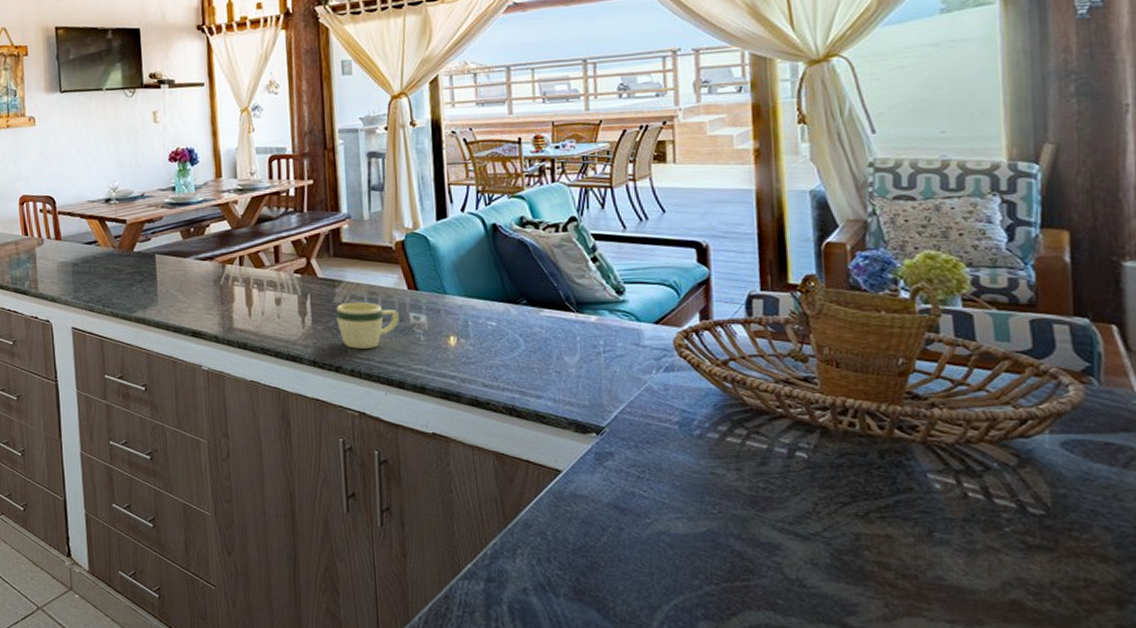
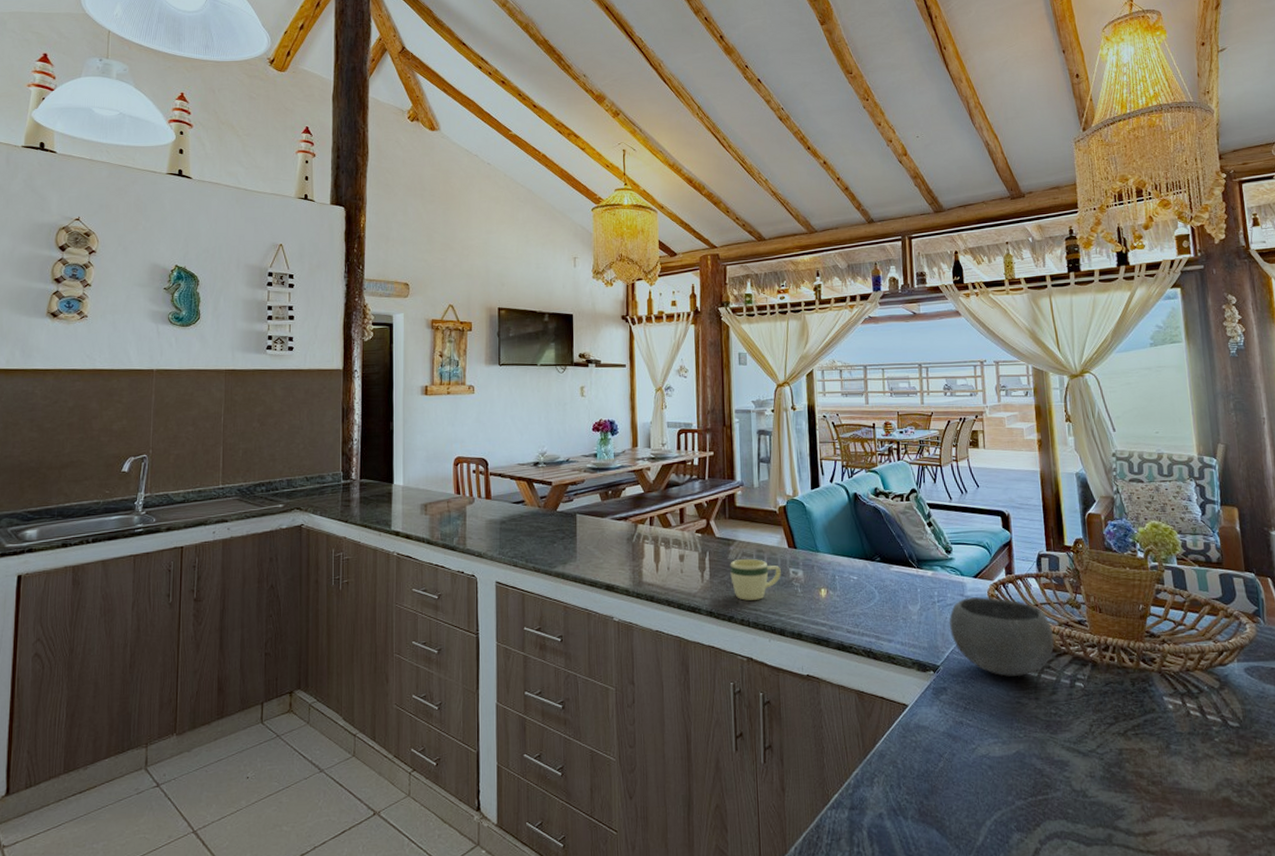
bowl: none [618,346,767,442] -> present [948,596,1054,677]

